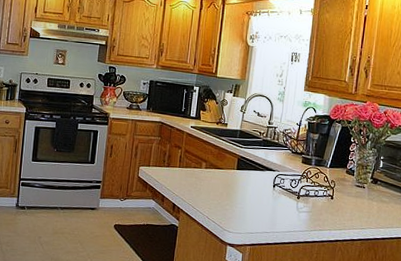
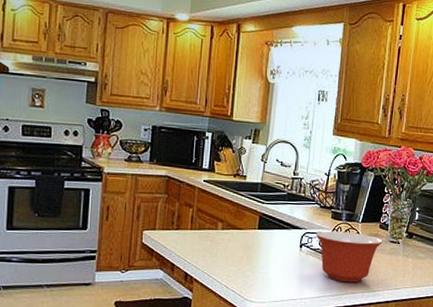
mixing bowl: none [288,173,349,221] -> present [316,231,383,283]

